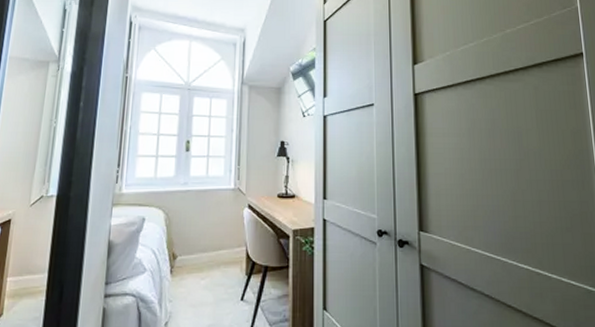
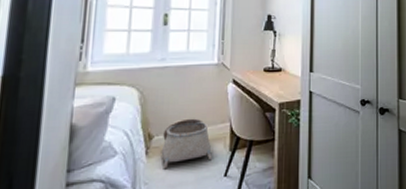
basket: none [183,241,229,289] -> present [161,118,212,170]

